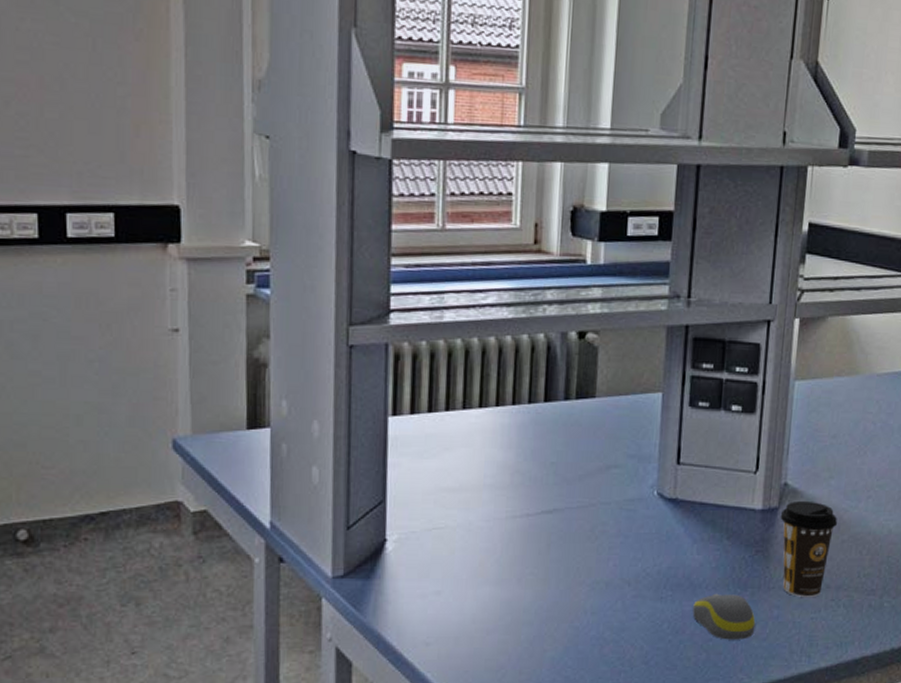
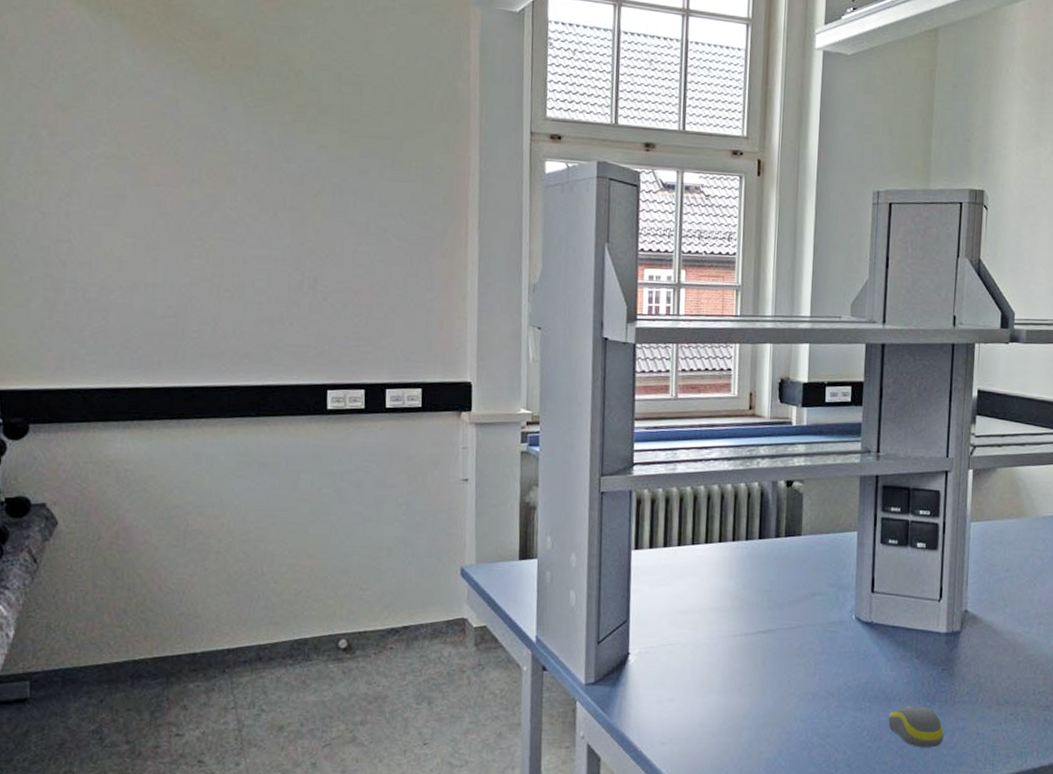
coffee cup: present [780,500,838,597] -> none [962,625,1014,711]

